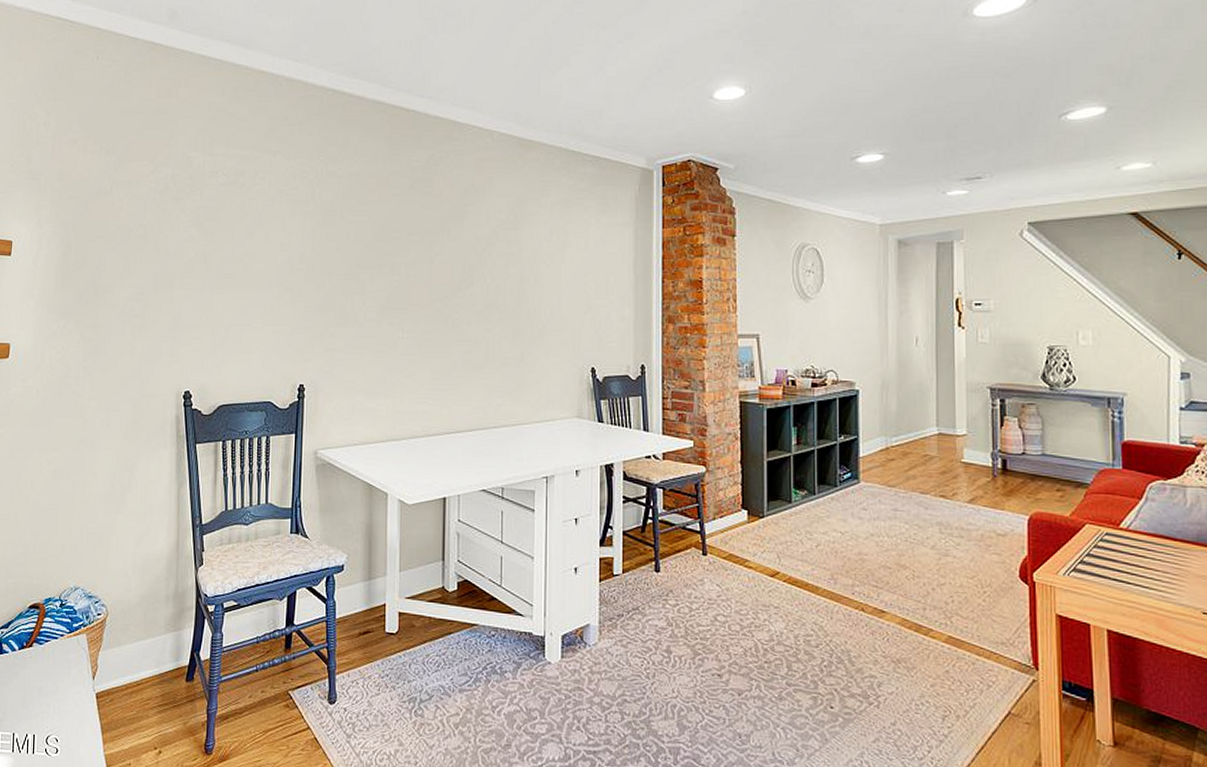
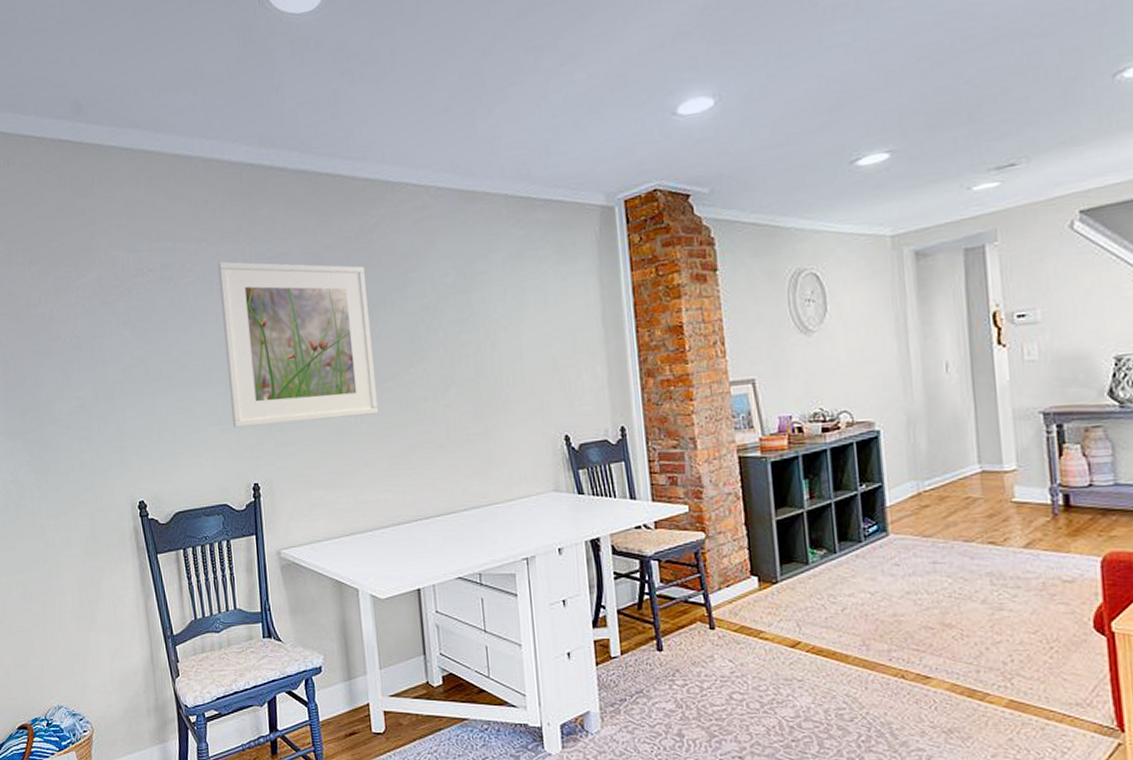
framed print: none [285,175,426,331] -> present [218,261,378,429]

